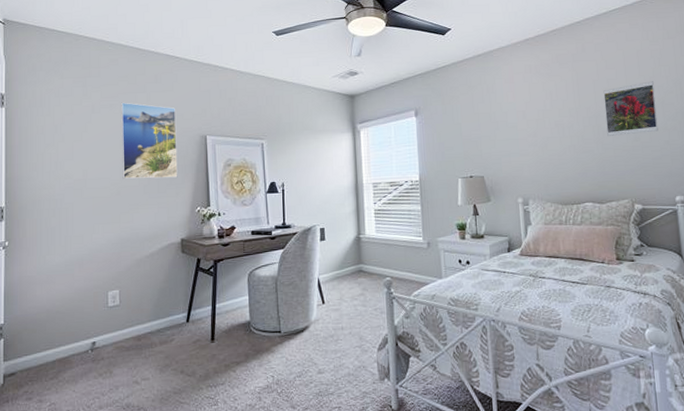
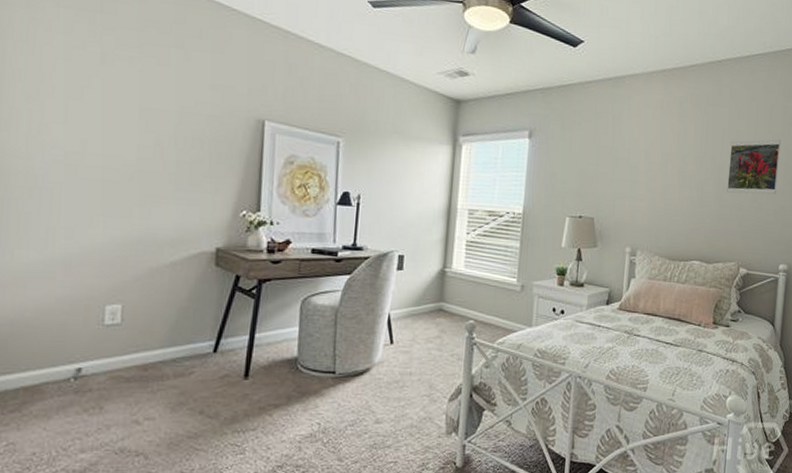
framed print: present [121,102,178,179] -> none [139,56,226,169]

